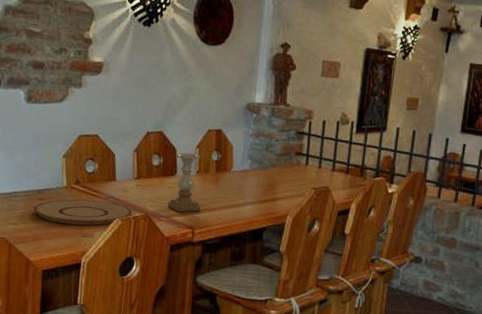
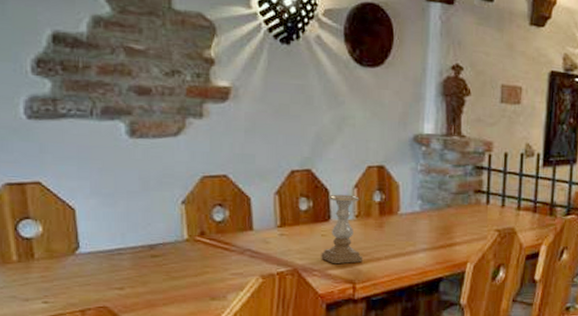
plate: present [34,199,132,226] -> none [145,255,275,286]

